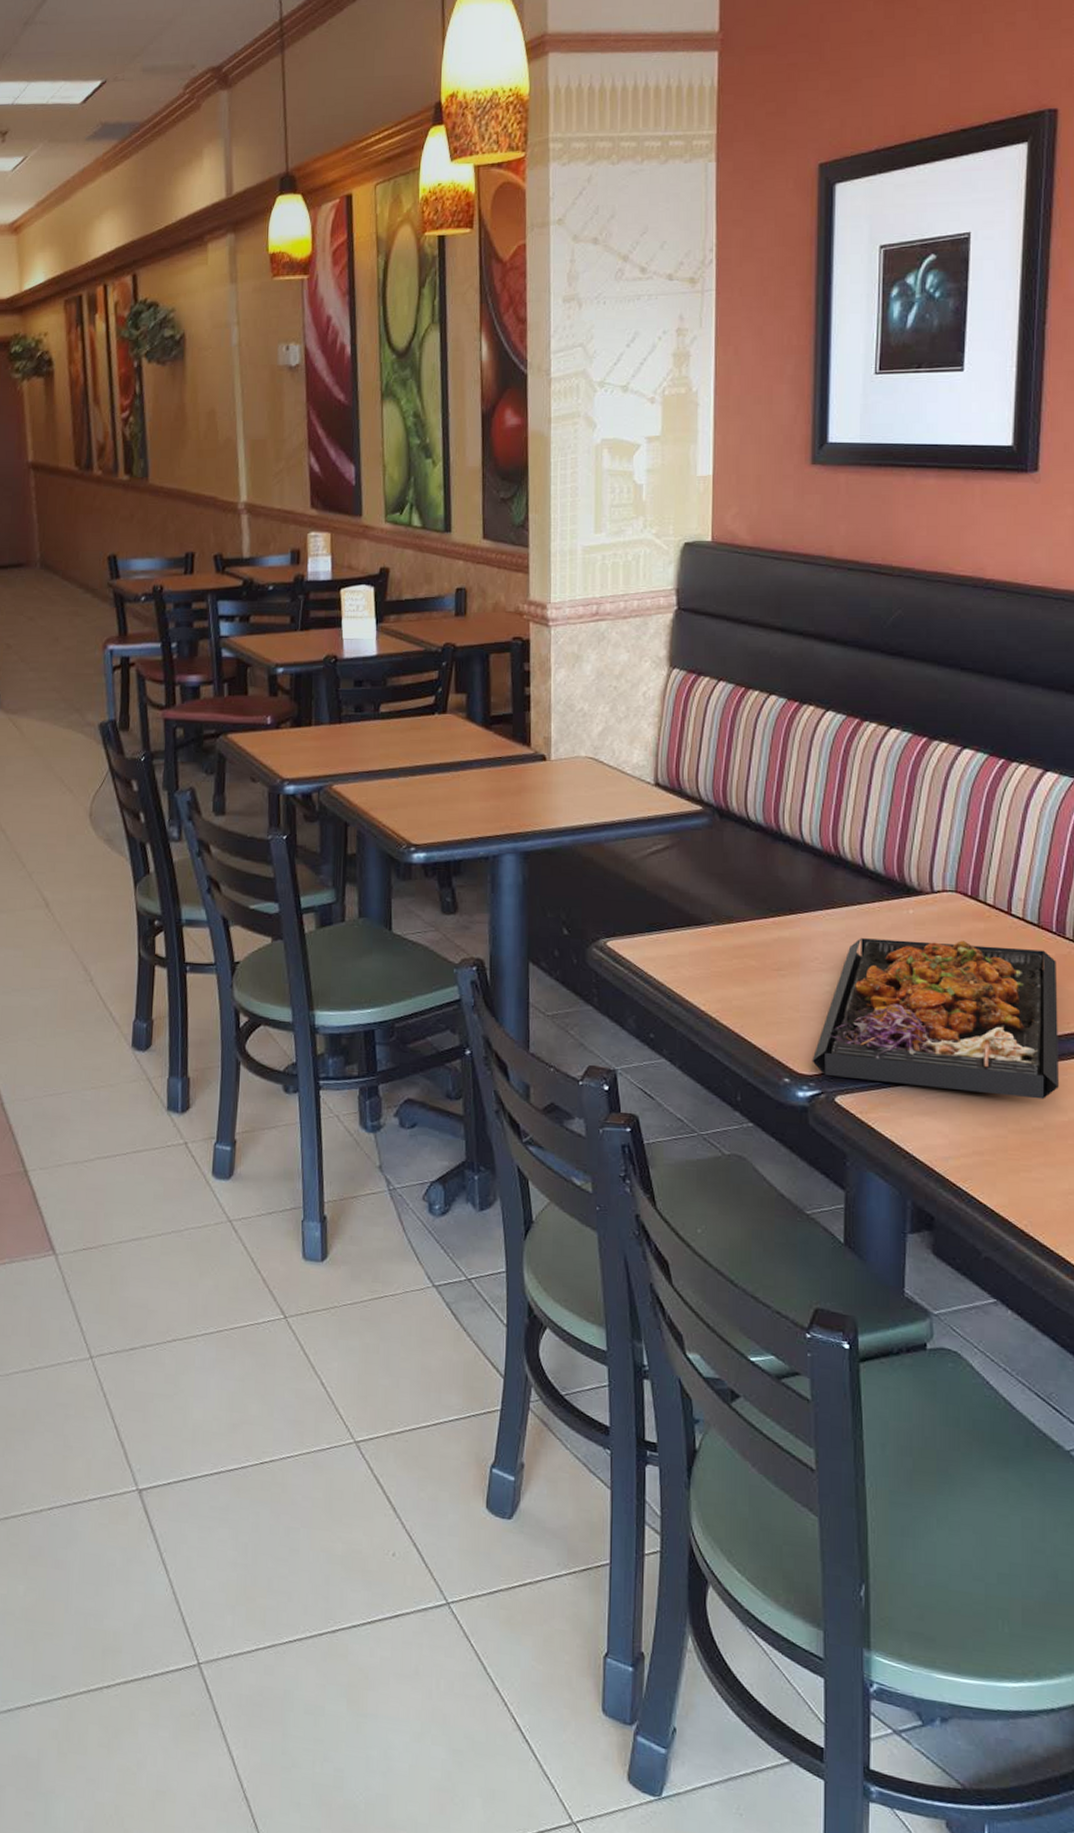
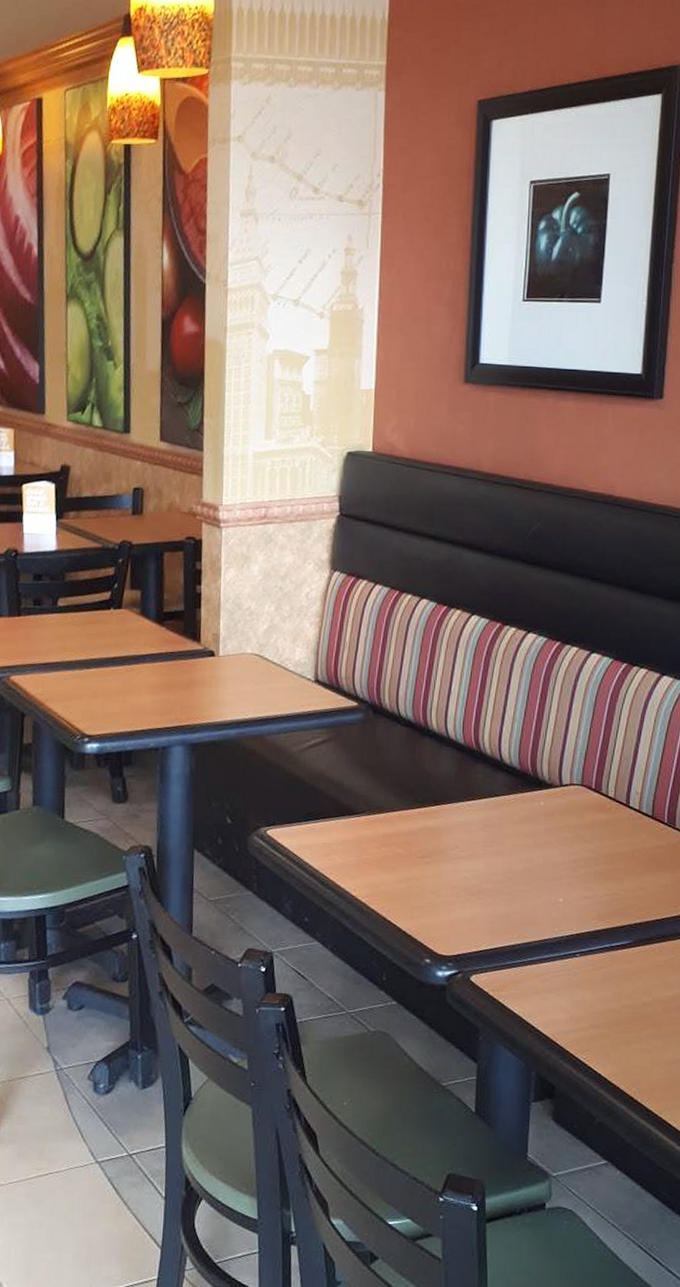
food tray: present [812,938,1059,1100] -> none [450,828,668,977]

